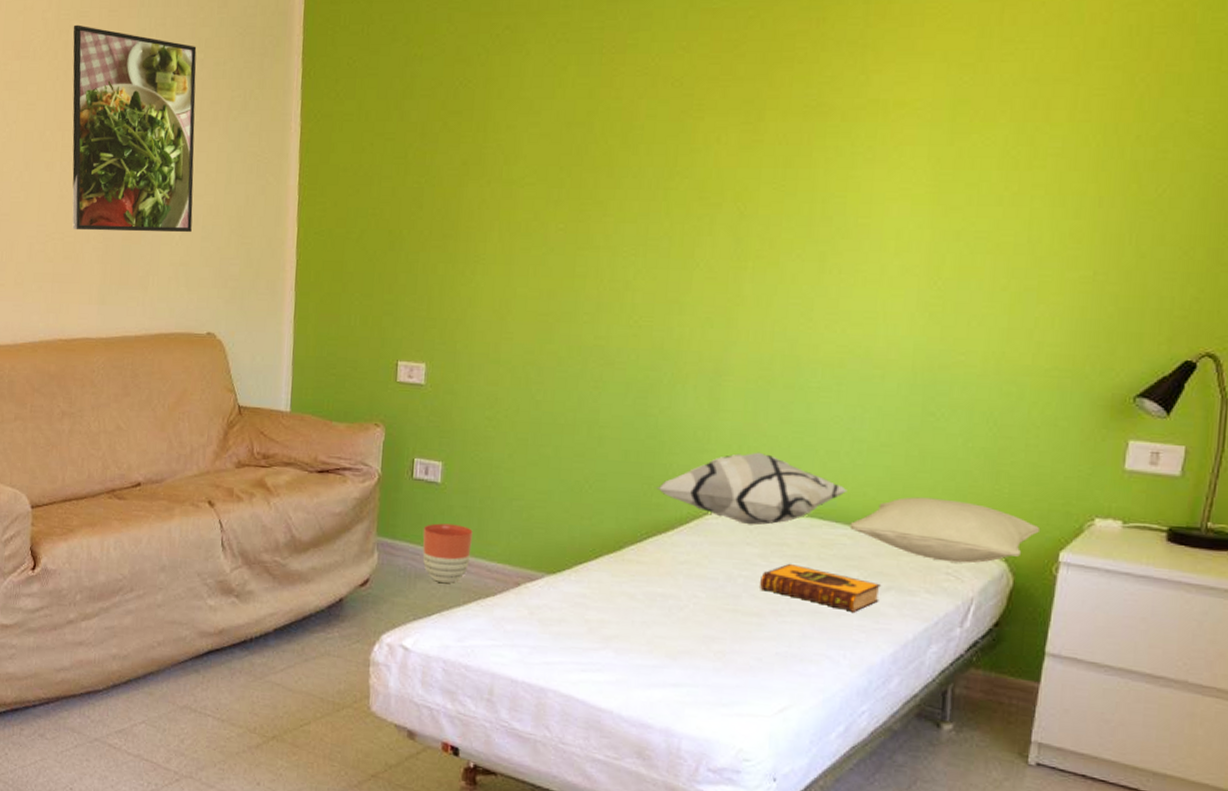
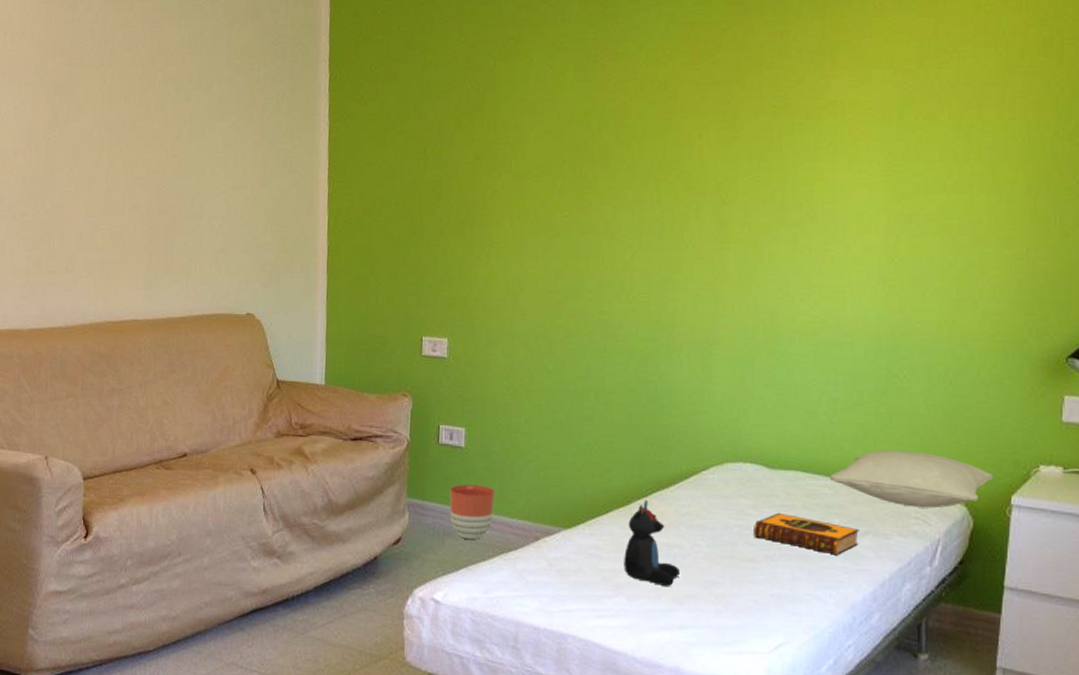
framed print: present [72,24,197,233] -> none [118,34,233,222]
teddy bear: none [612,545,675,641] -> present [624,500,680,587]
decorative pillow: present [656,452,848,525] -> none [658,413,826,479]

